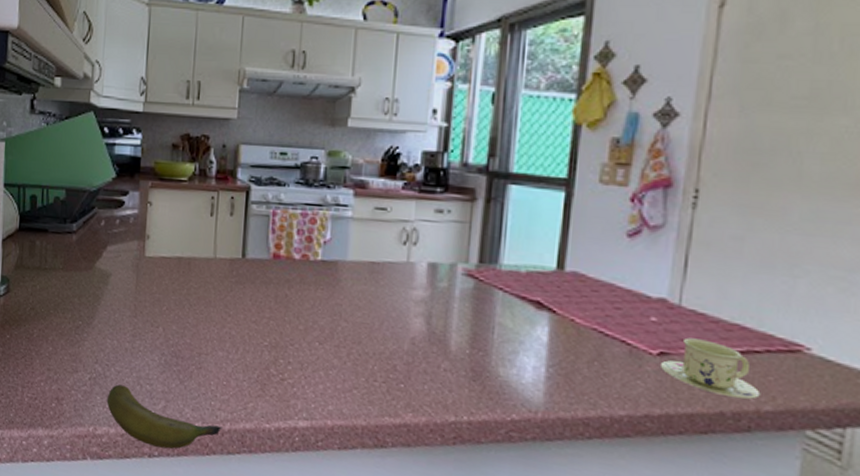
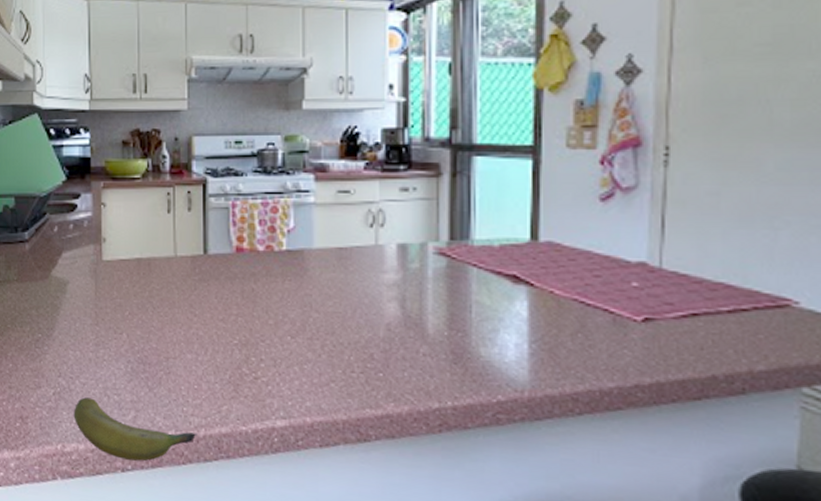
cup and saucer: present [659,338,761,400] -> none [645,301,752,361]

